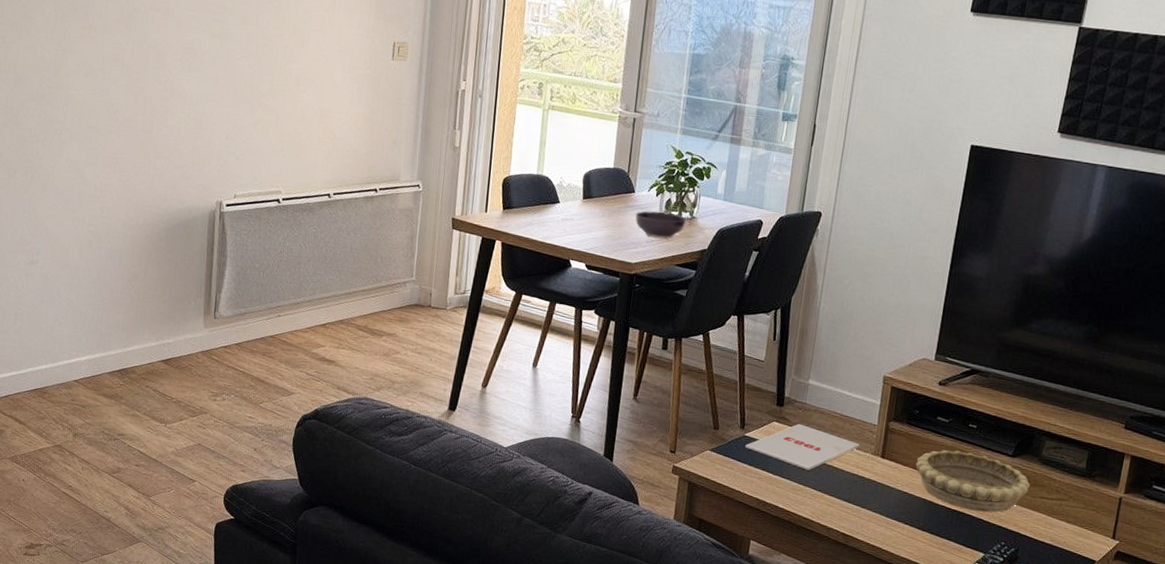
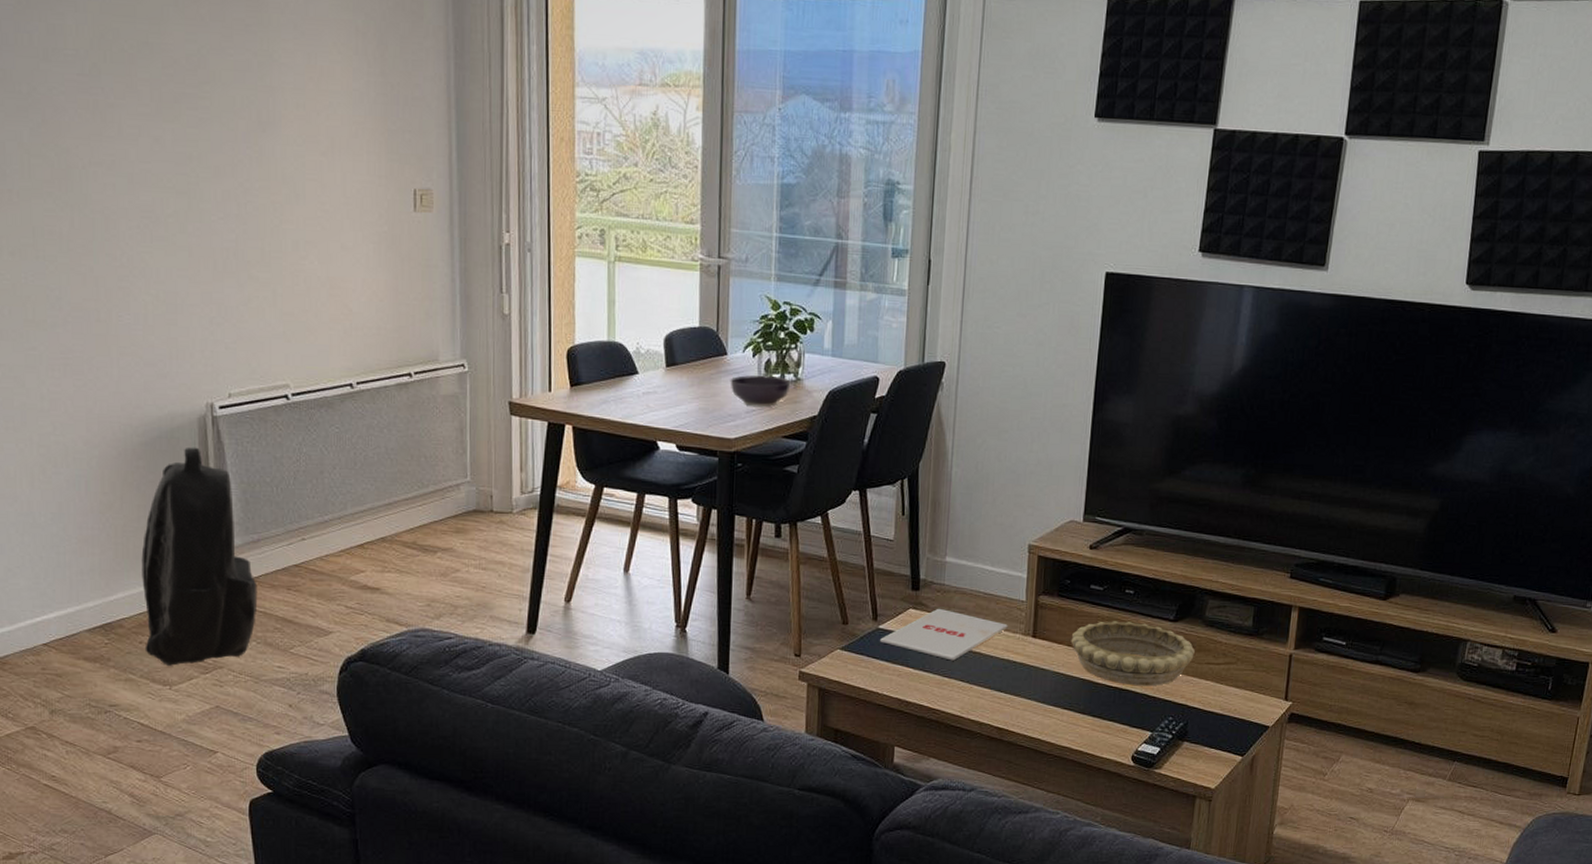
backpack: none [149,235,240,408] -> present [141,447,258,666]

